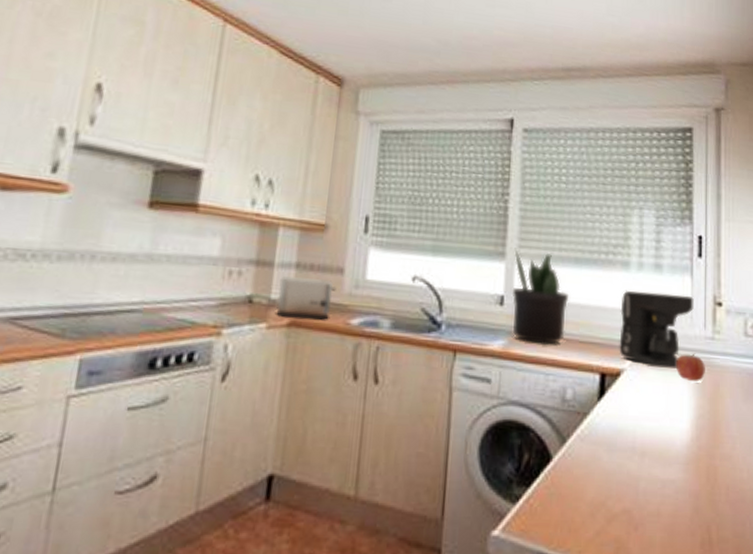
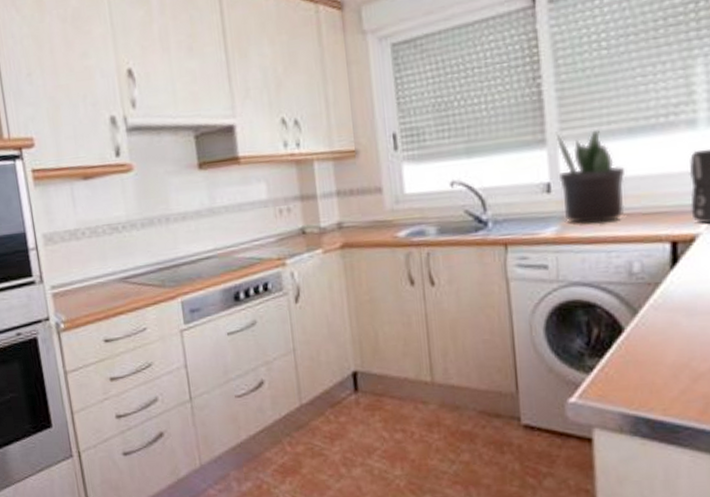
toaster: present [276,275,336,320] -> none [325,201,379,241]

